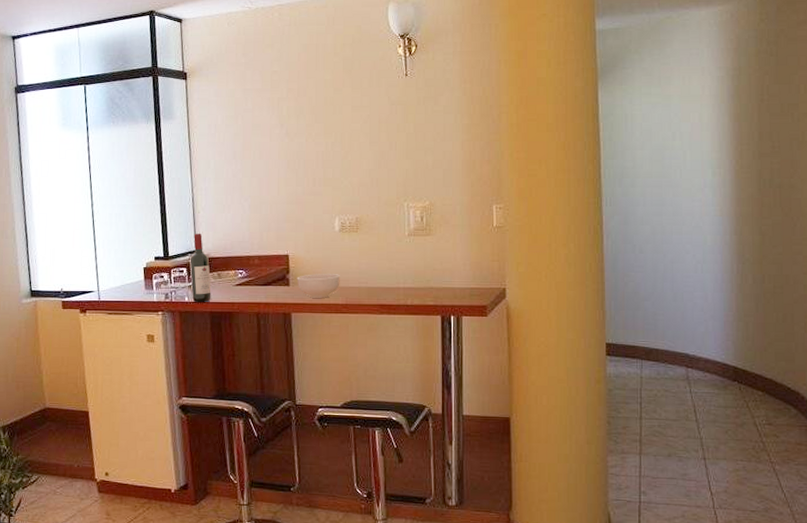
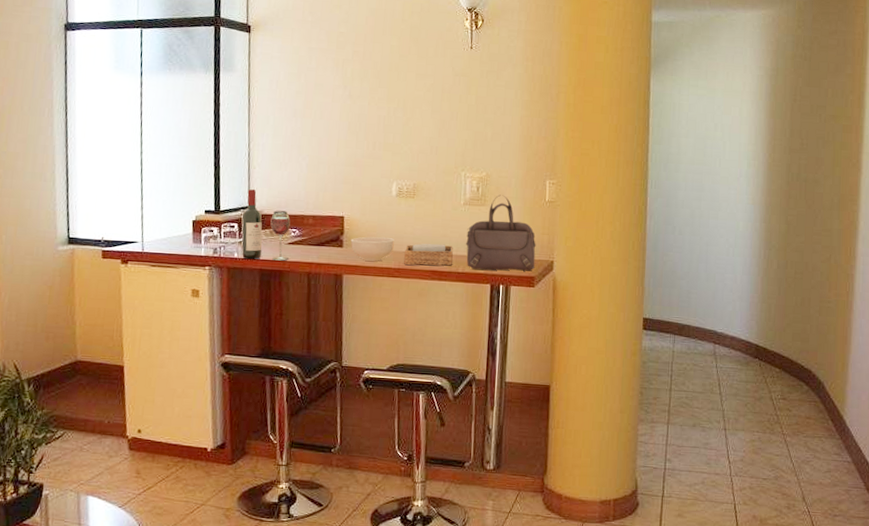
wineglass: none [217,252,237,302] -> present [270,210,291,261]
napkin holder: none [351,277,400,301] -> present [404,243,453,266]
handbag: none [413,223,486,302] -> present [466,195,536,271]

